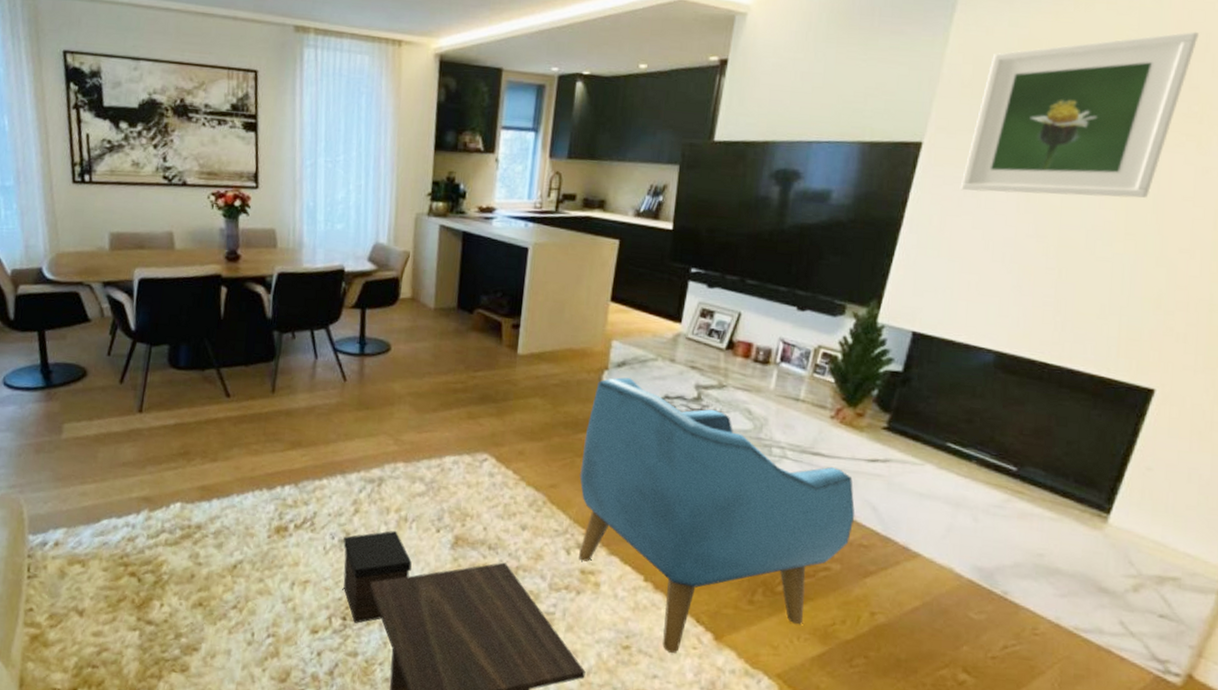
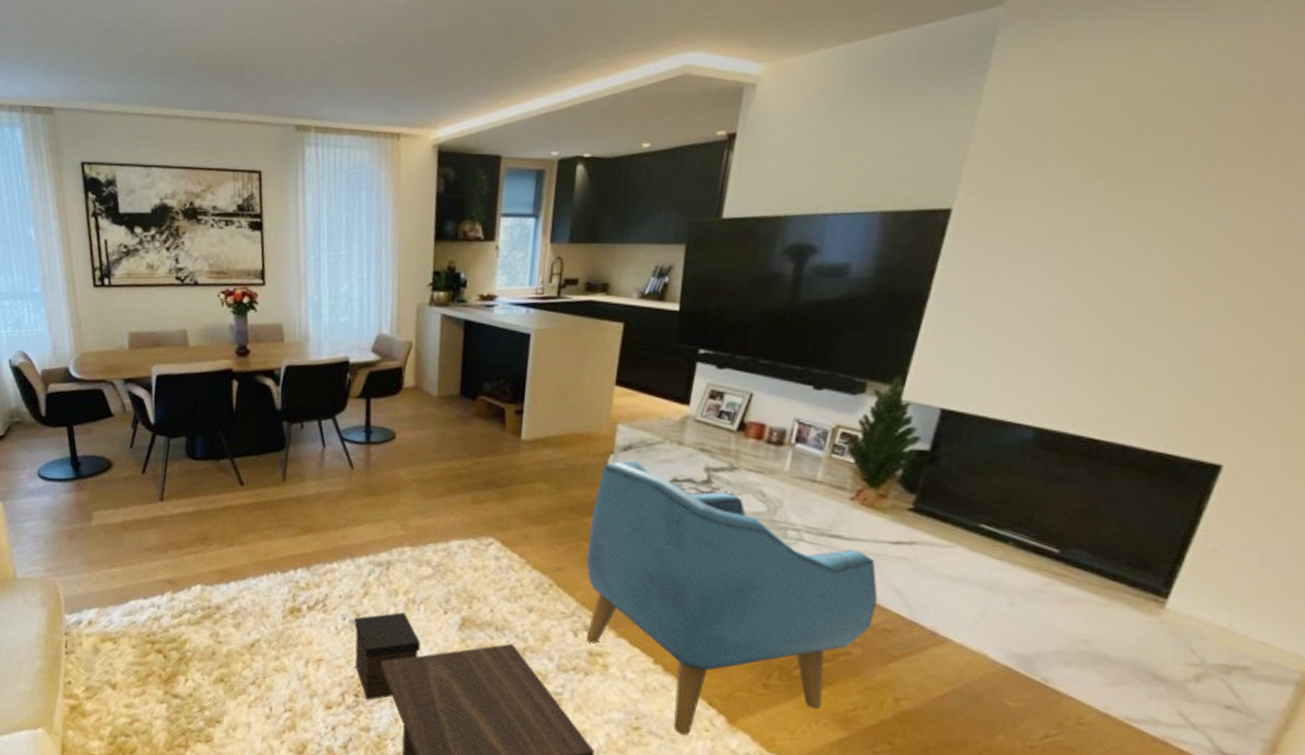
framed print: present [960,31,1199,198] -> none [994,71,1279,259]

